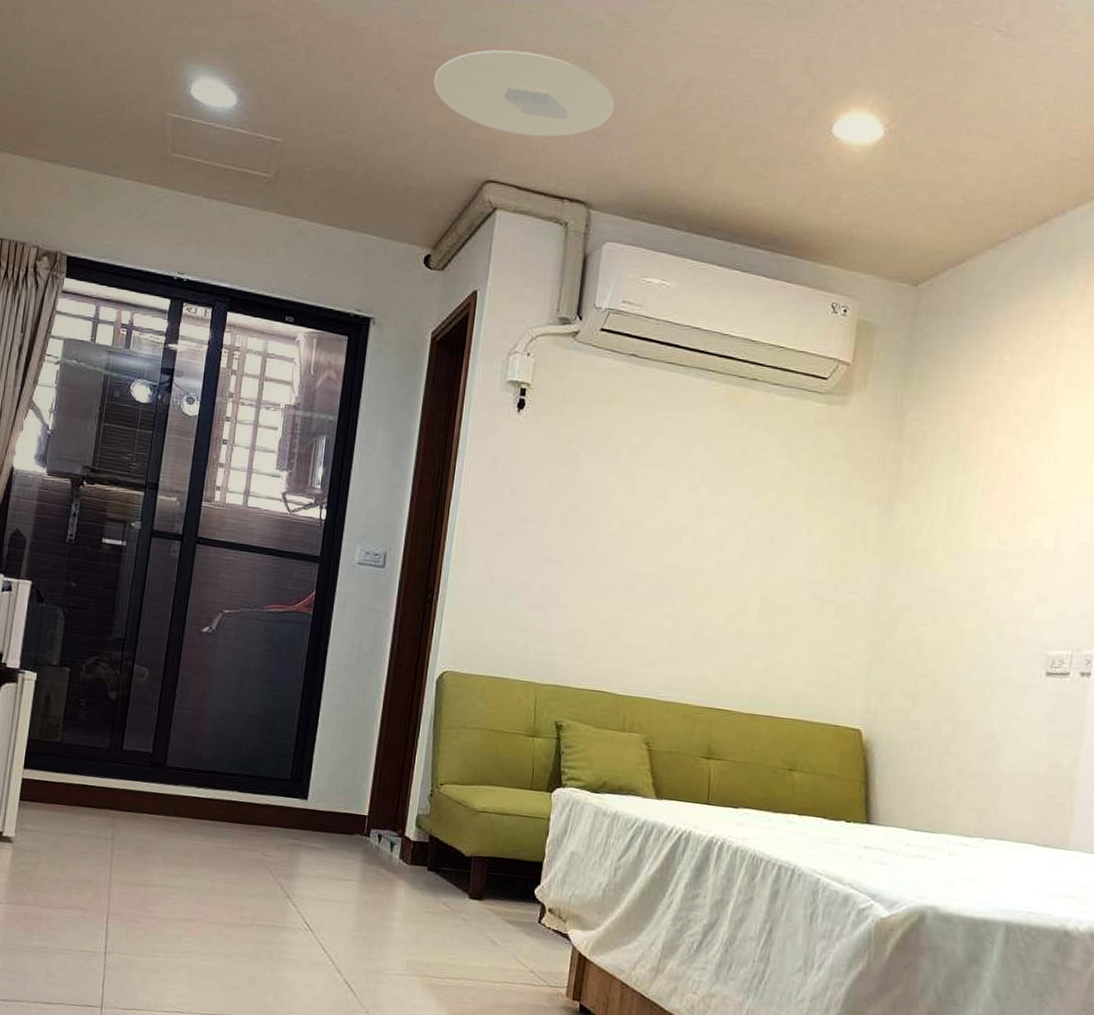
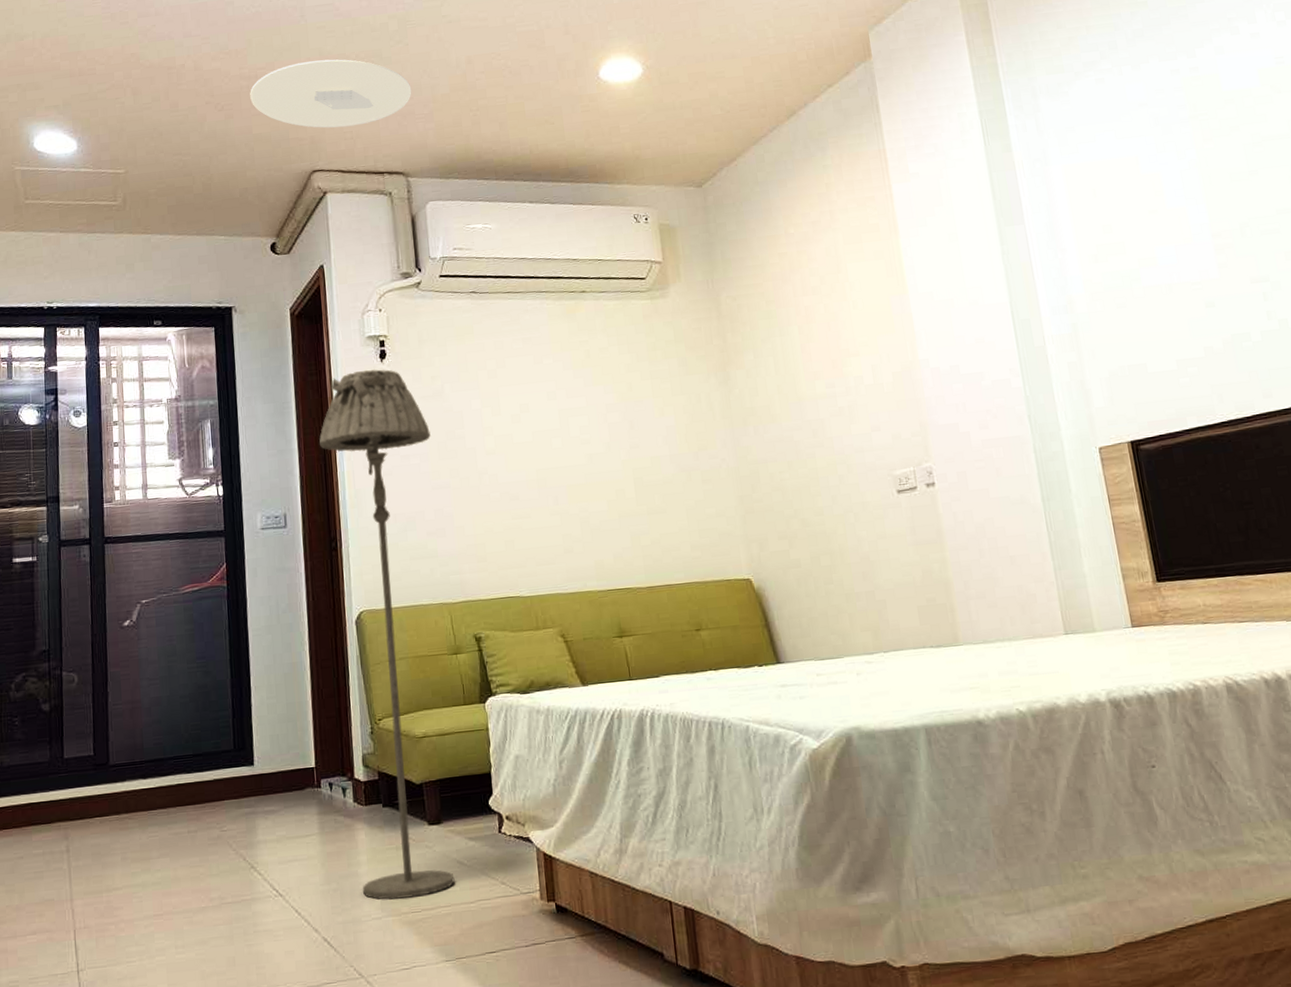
floor lamp: none [391,416,555,965] -> present [319,369,455,900]

